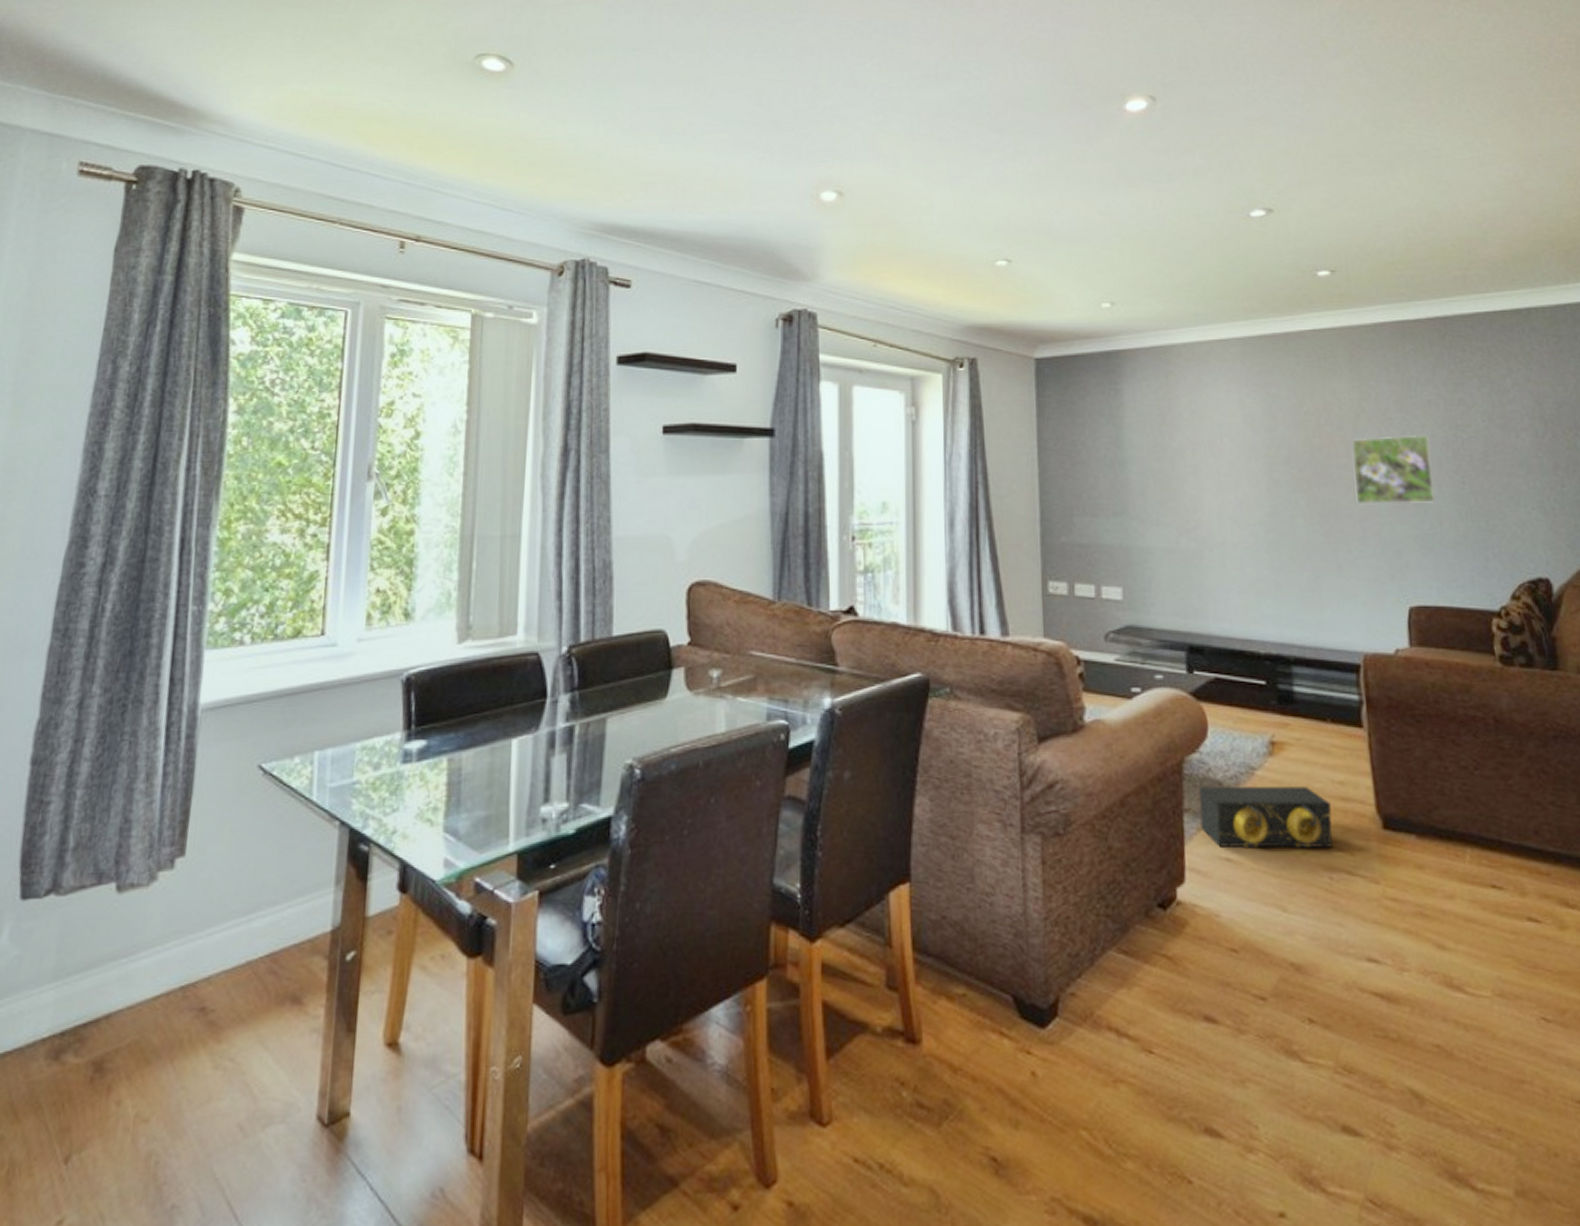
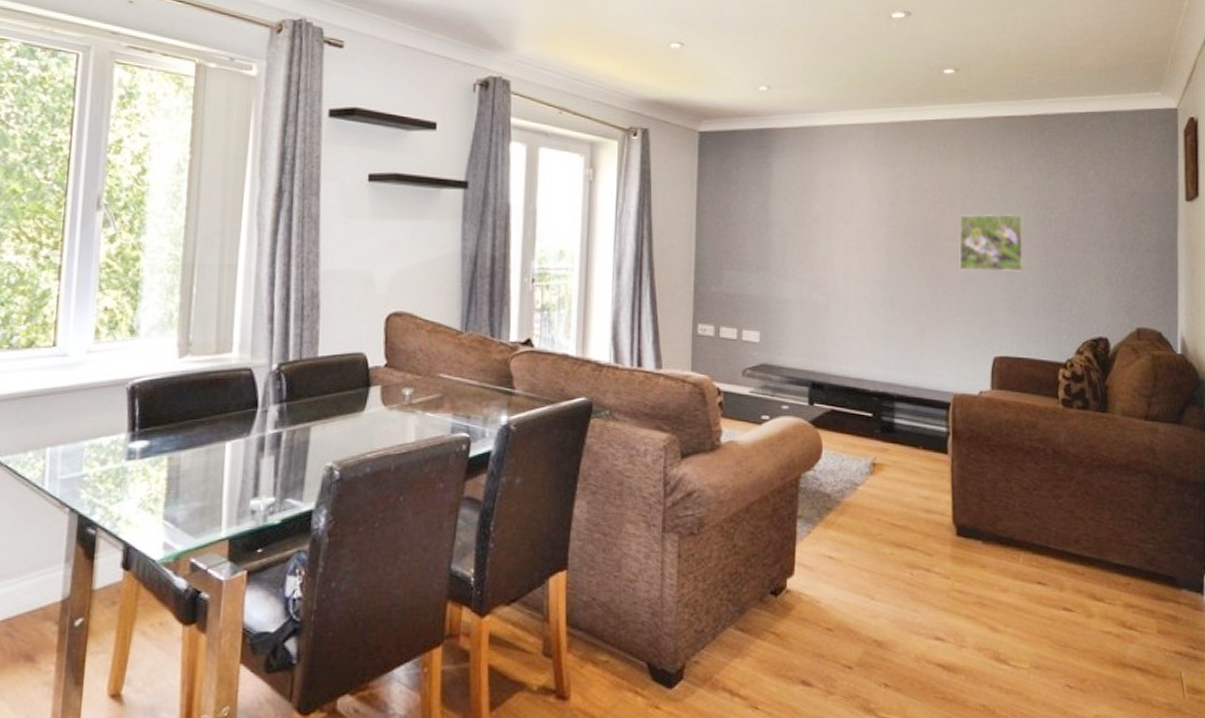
speaker: present [1199,785,1333,849] -> none [810,498,916,549]

